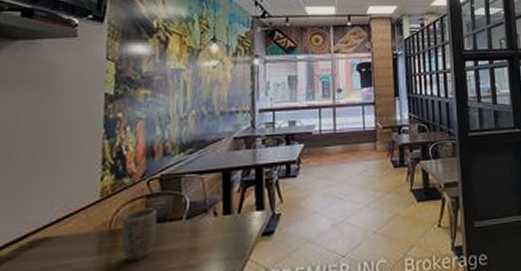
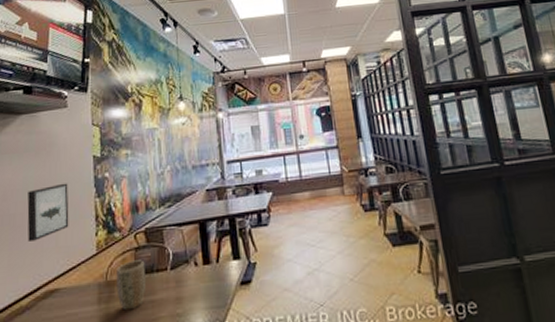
wall art: none [14,121,71,184] -> present [27,183,69,241]

